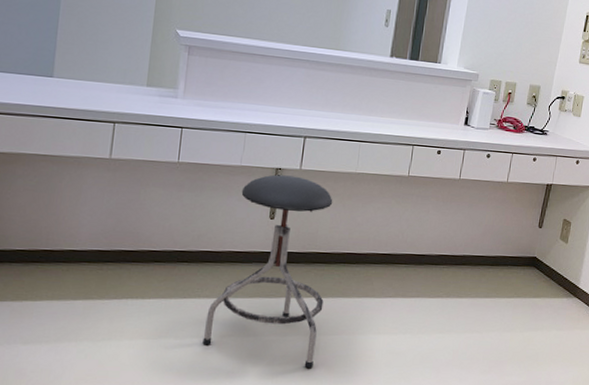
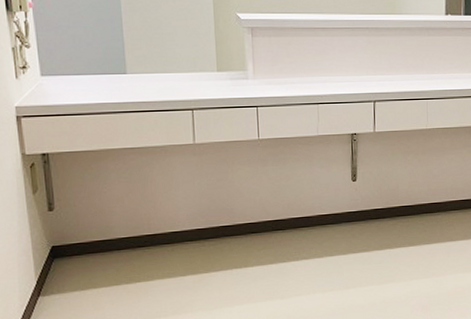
stool: present [202,174,333,368] -> none [307,139,412,310]

